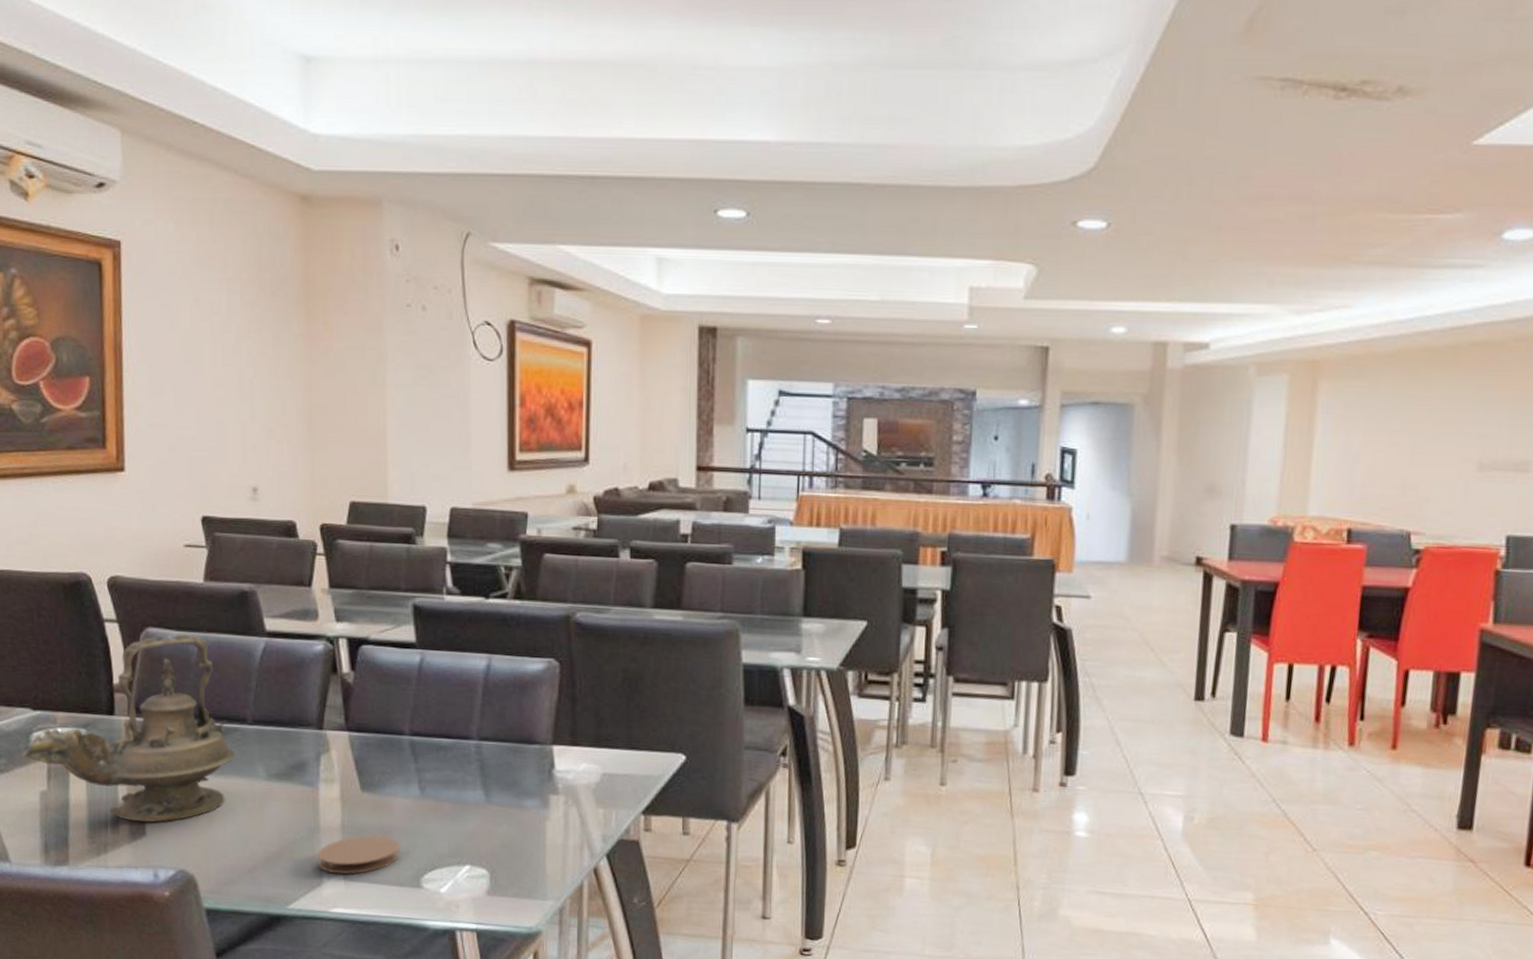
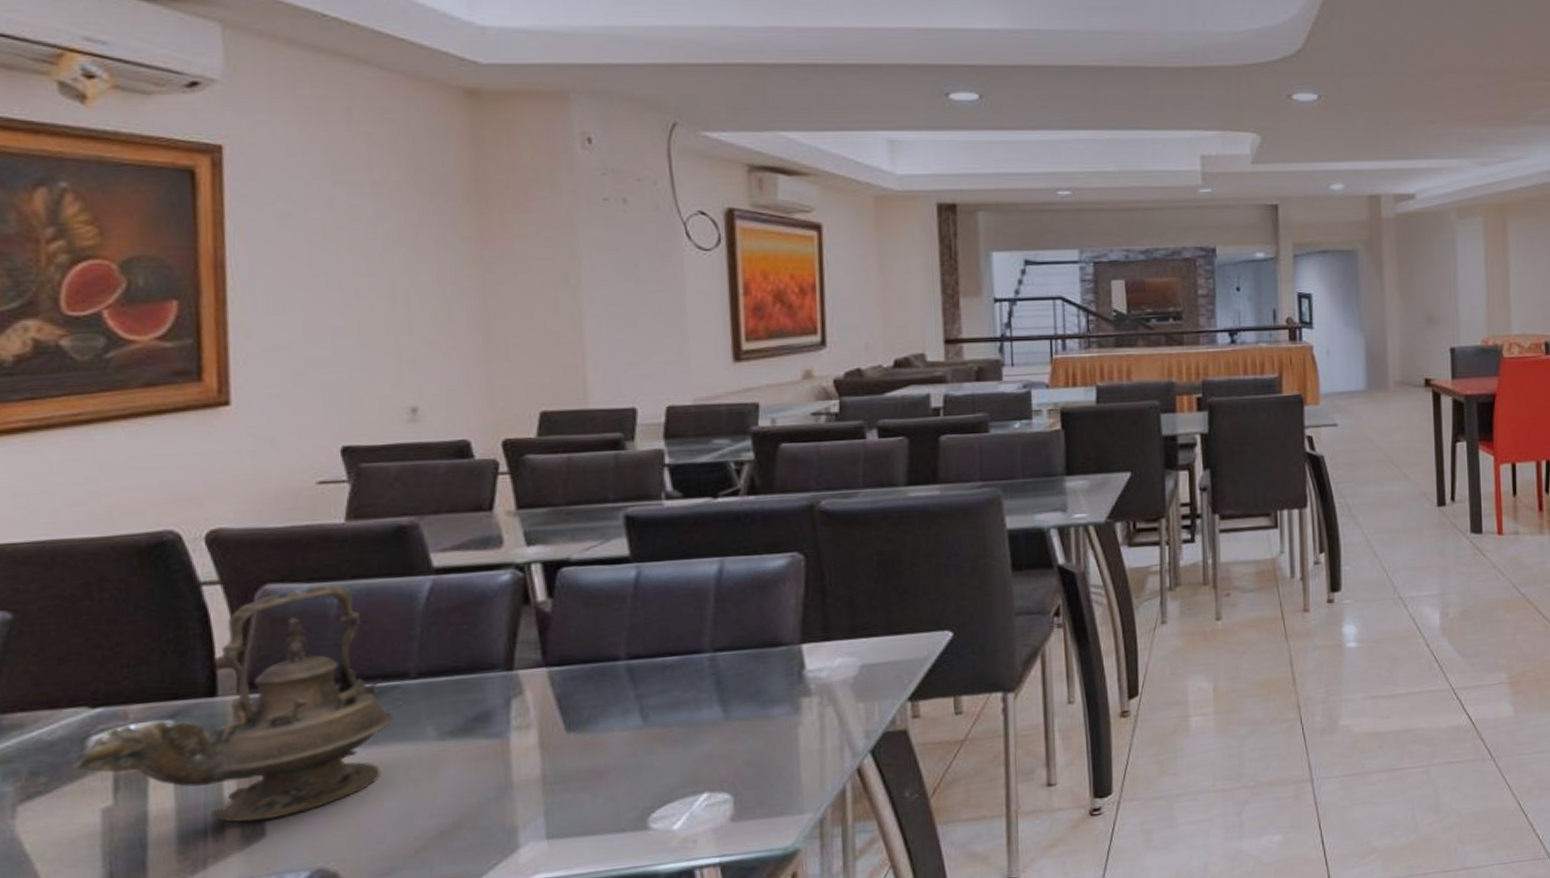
coaster: present [318,835,400,875] -> none [511,778,619,835]

